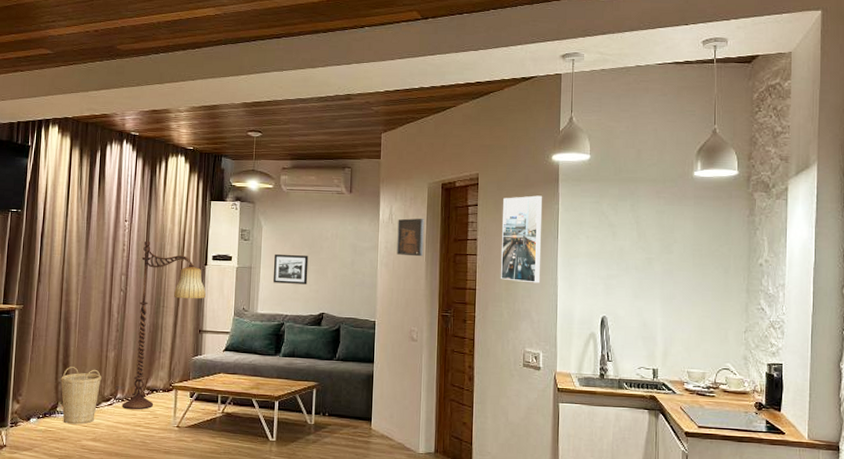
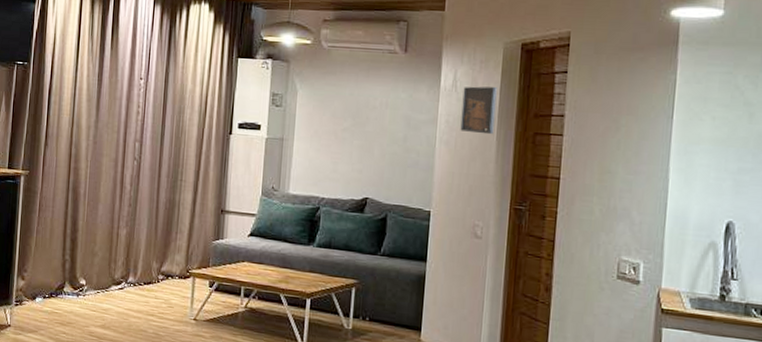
basket: present [61,367,102,425] -> none [68,243,112,309]
floor lamp: present [122,242,206,410] -> none [134,104,230,297]
picture frame: present [272,253,309,284] -> none [308,123,352,162]
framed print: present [501,195,543,284] -> none [593,61,656,175]

